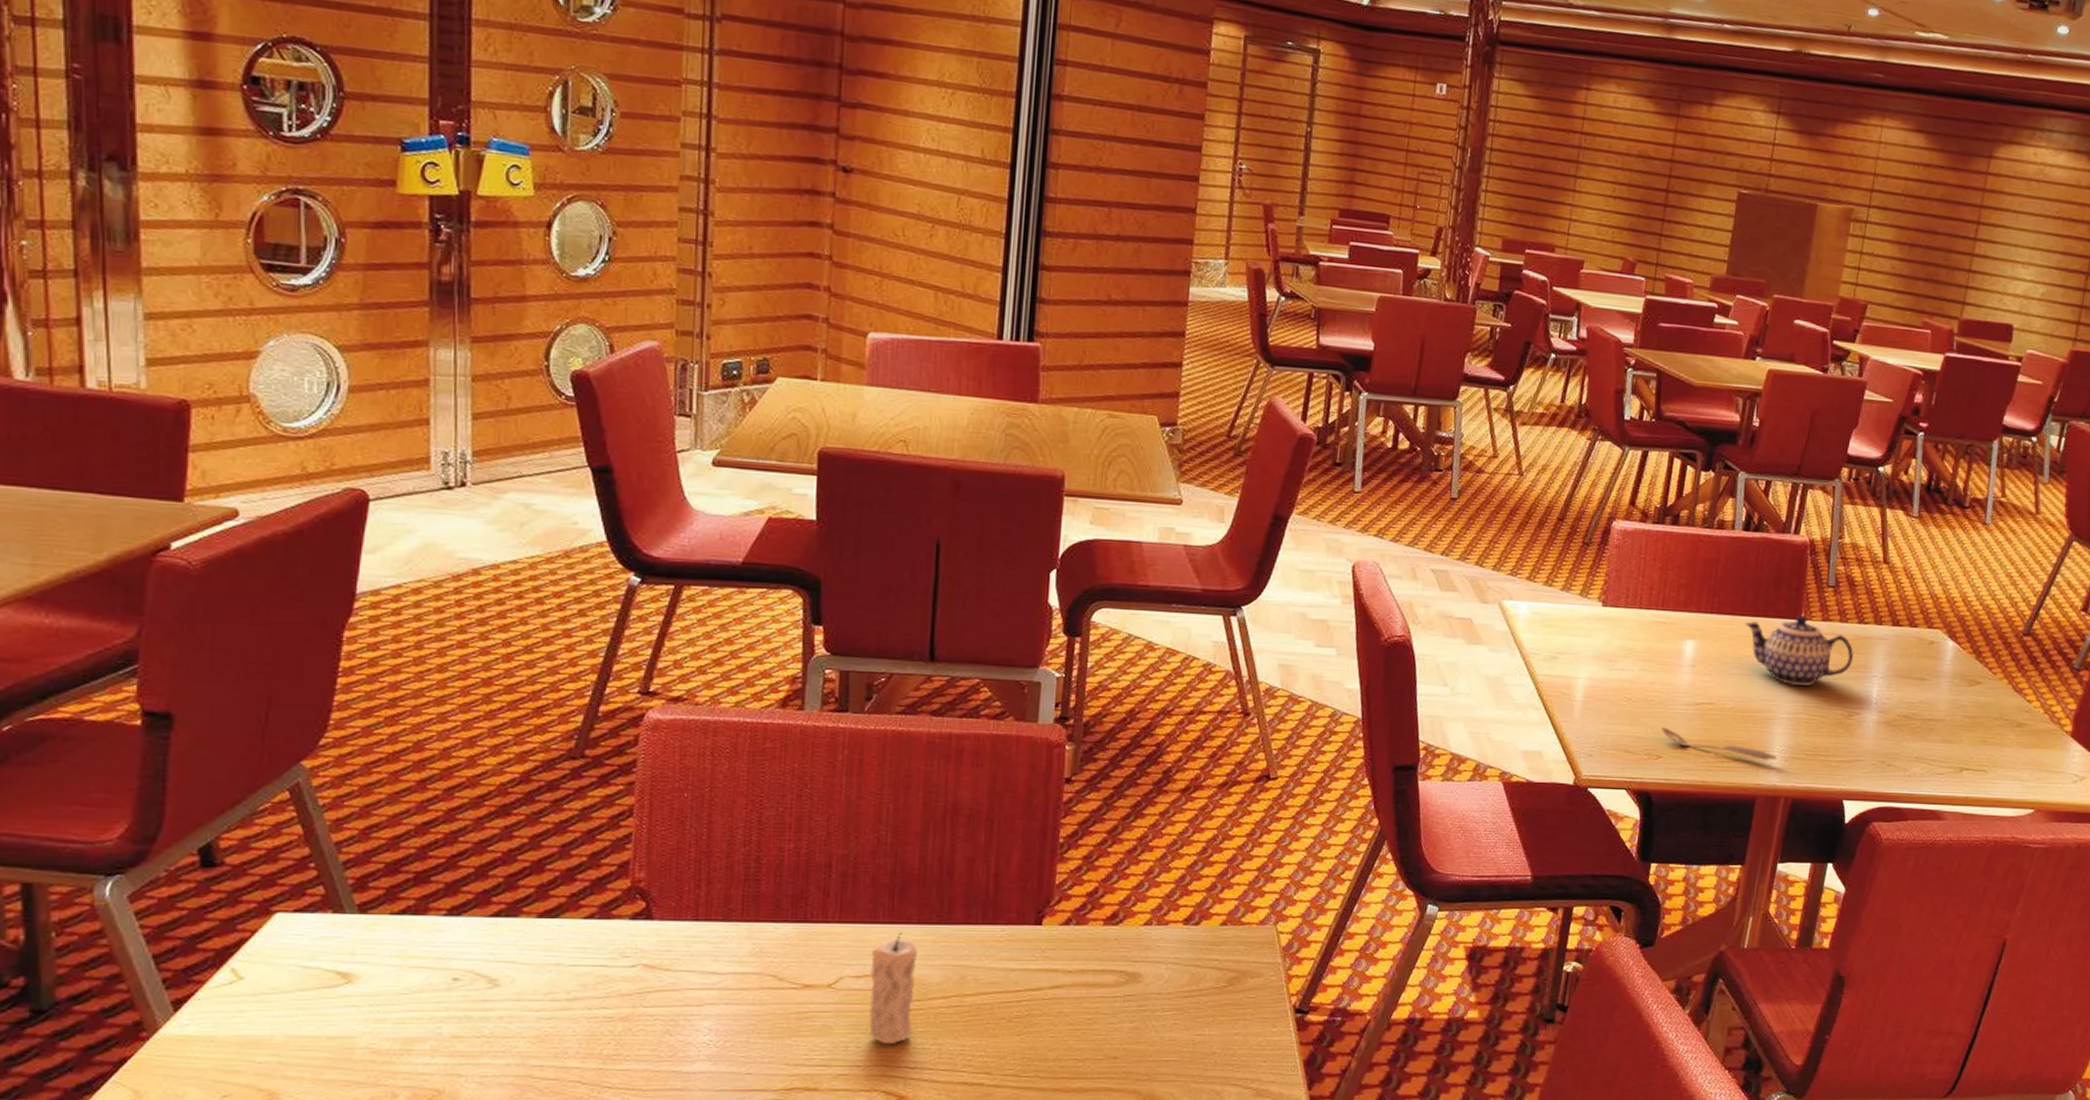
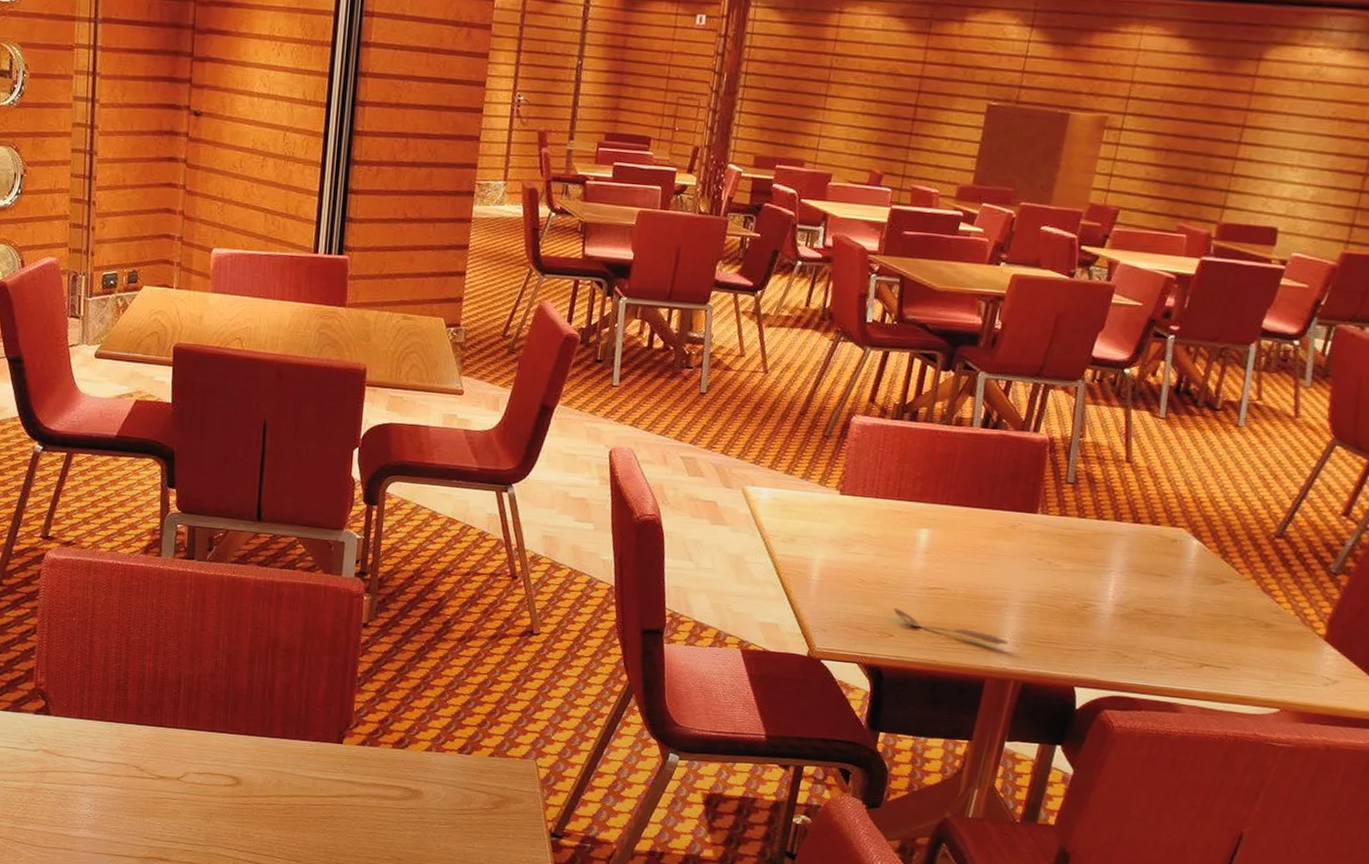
candle: present [869,932,919,1045] -> none [208,741,246,831]
teapot: present [1745,615,1854,686] -> none [980,509,1091,577]

